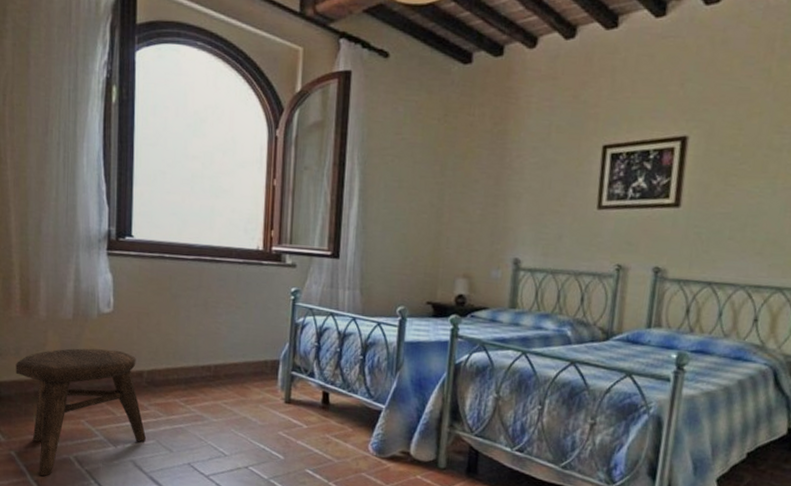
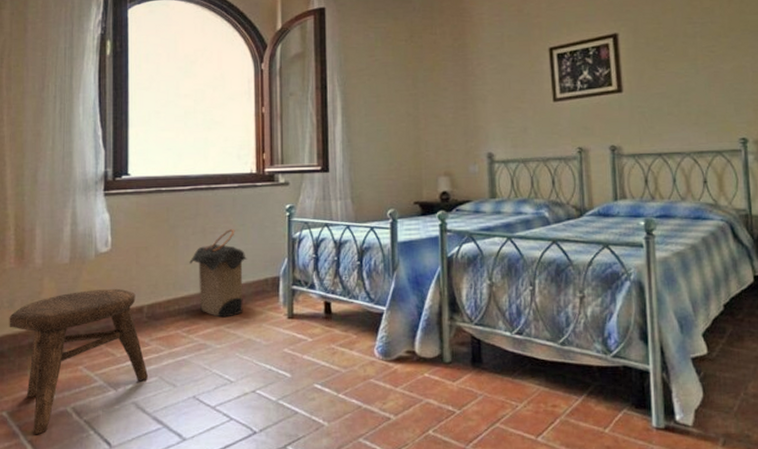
laundry hamper: none [190,306,249,394] -> present [189,229,248,318]

